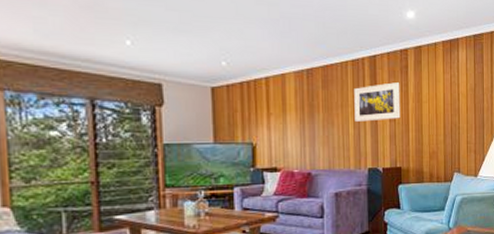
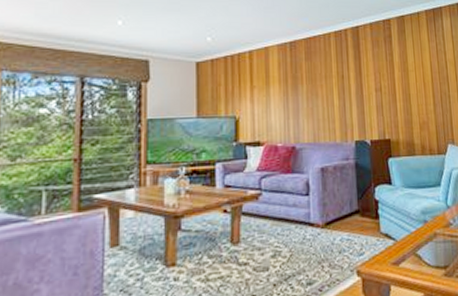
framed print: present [354,82,401,122] -> none [337,52,387,92]

